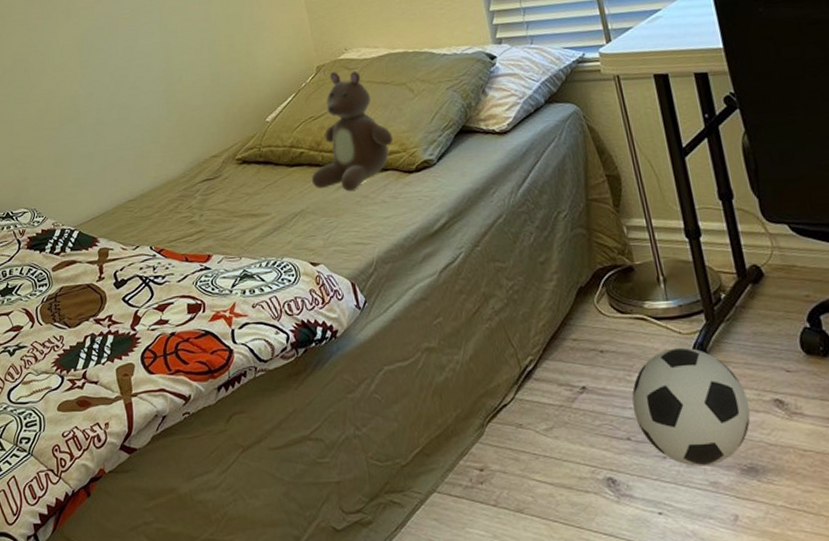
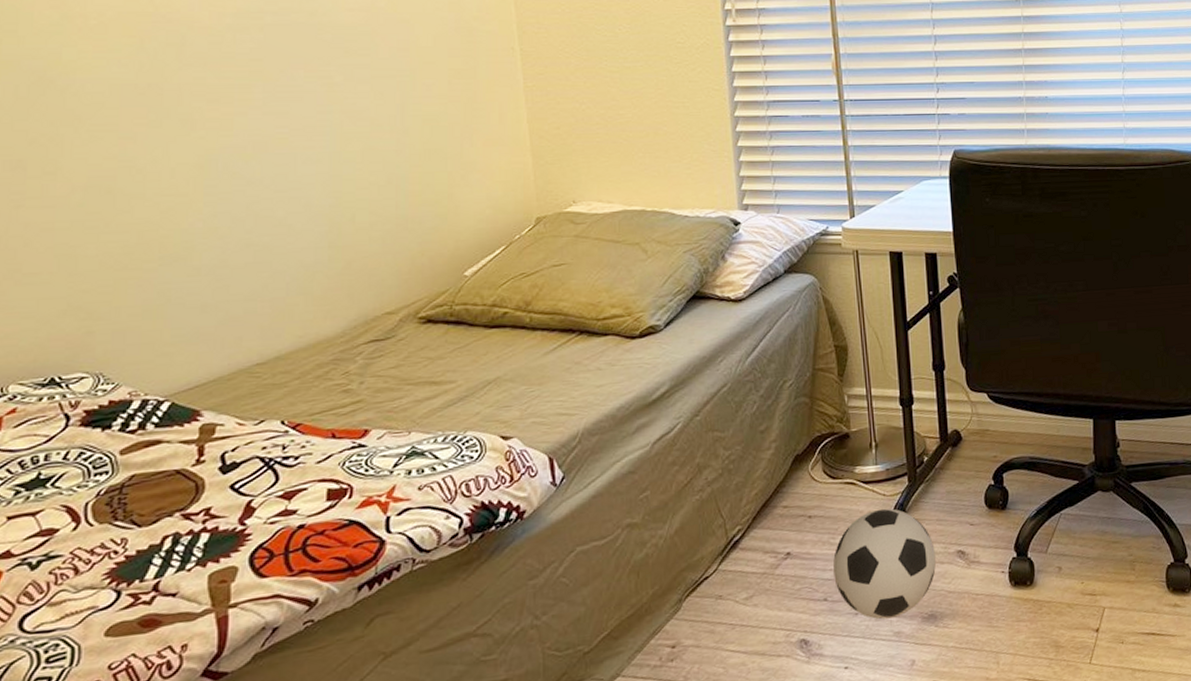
teddy bear: present [311,70,394,192] -> none [513,225,618,358]

